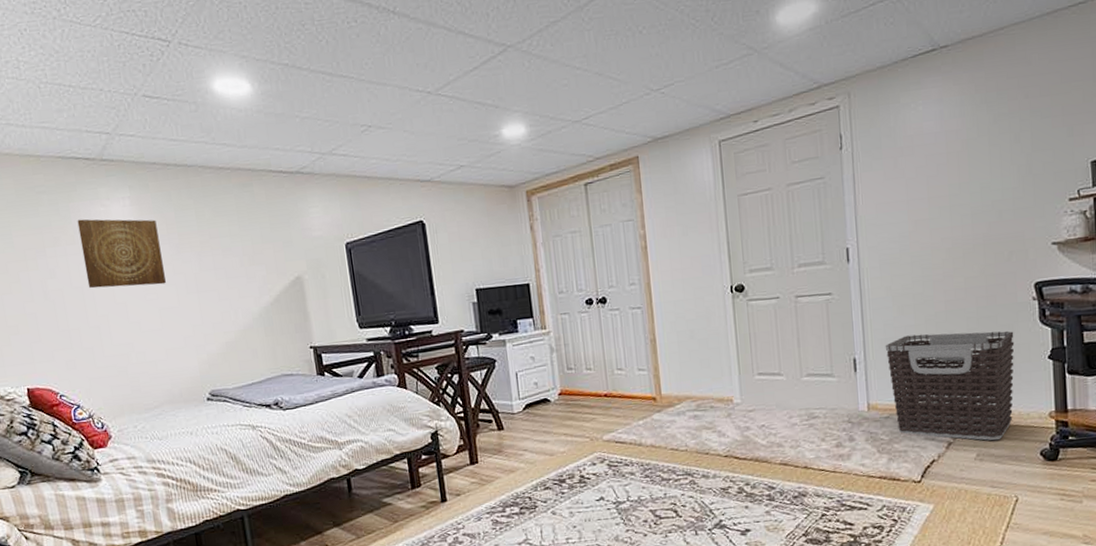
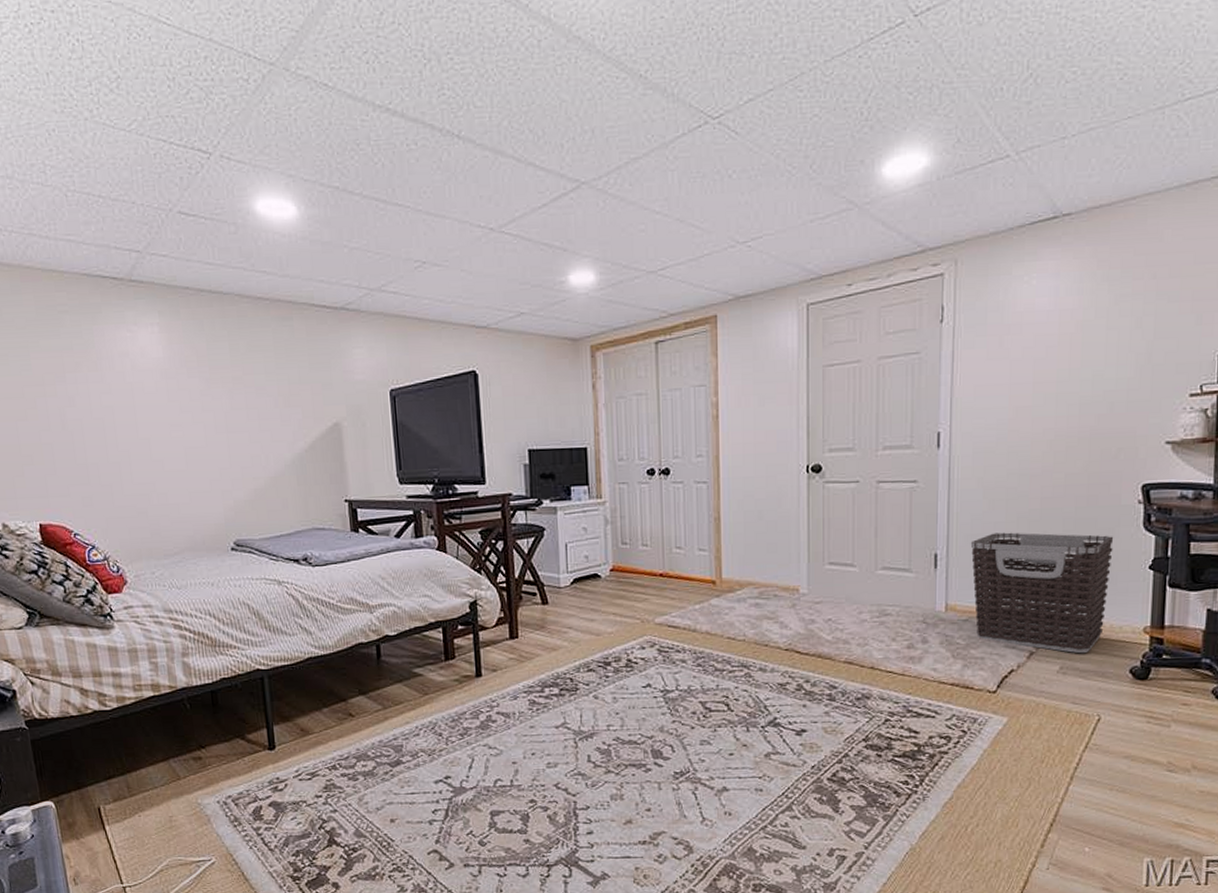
wall art: present [77,219,166,289] -> none [101,344,193,422]

